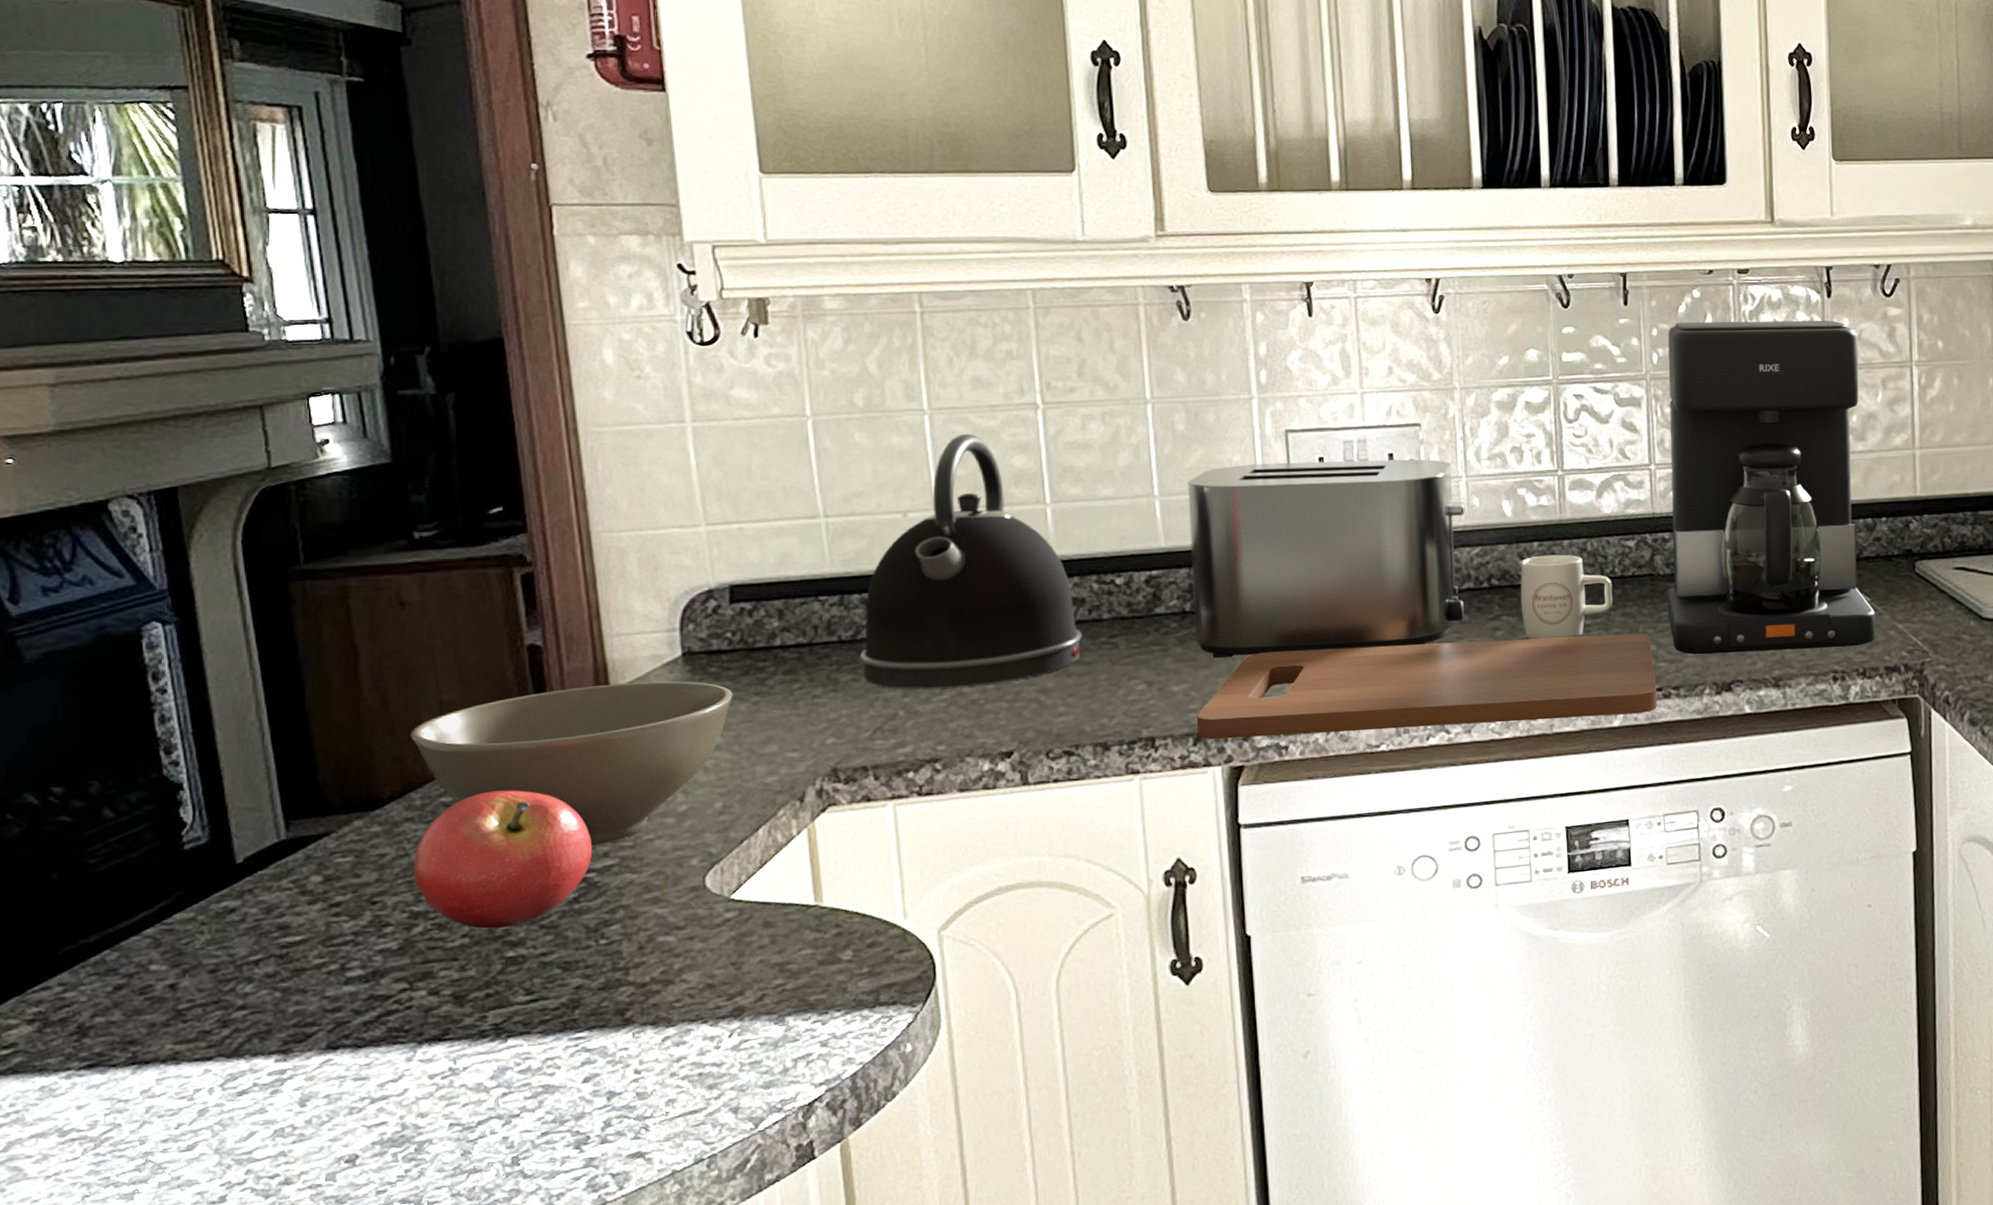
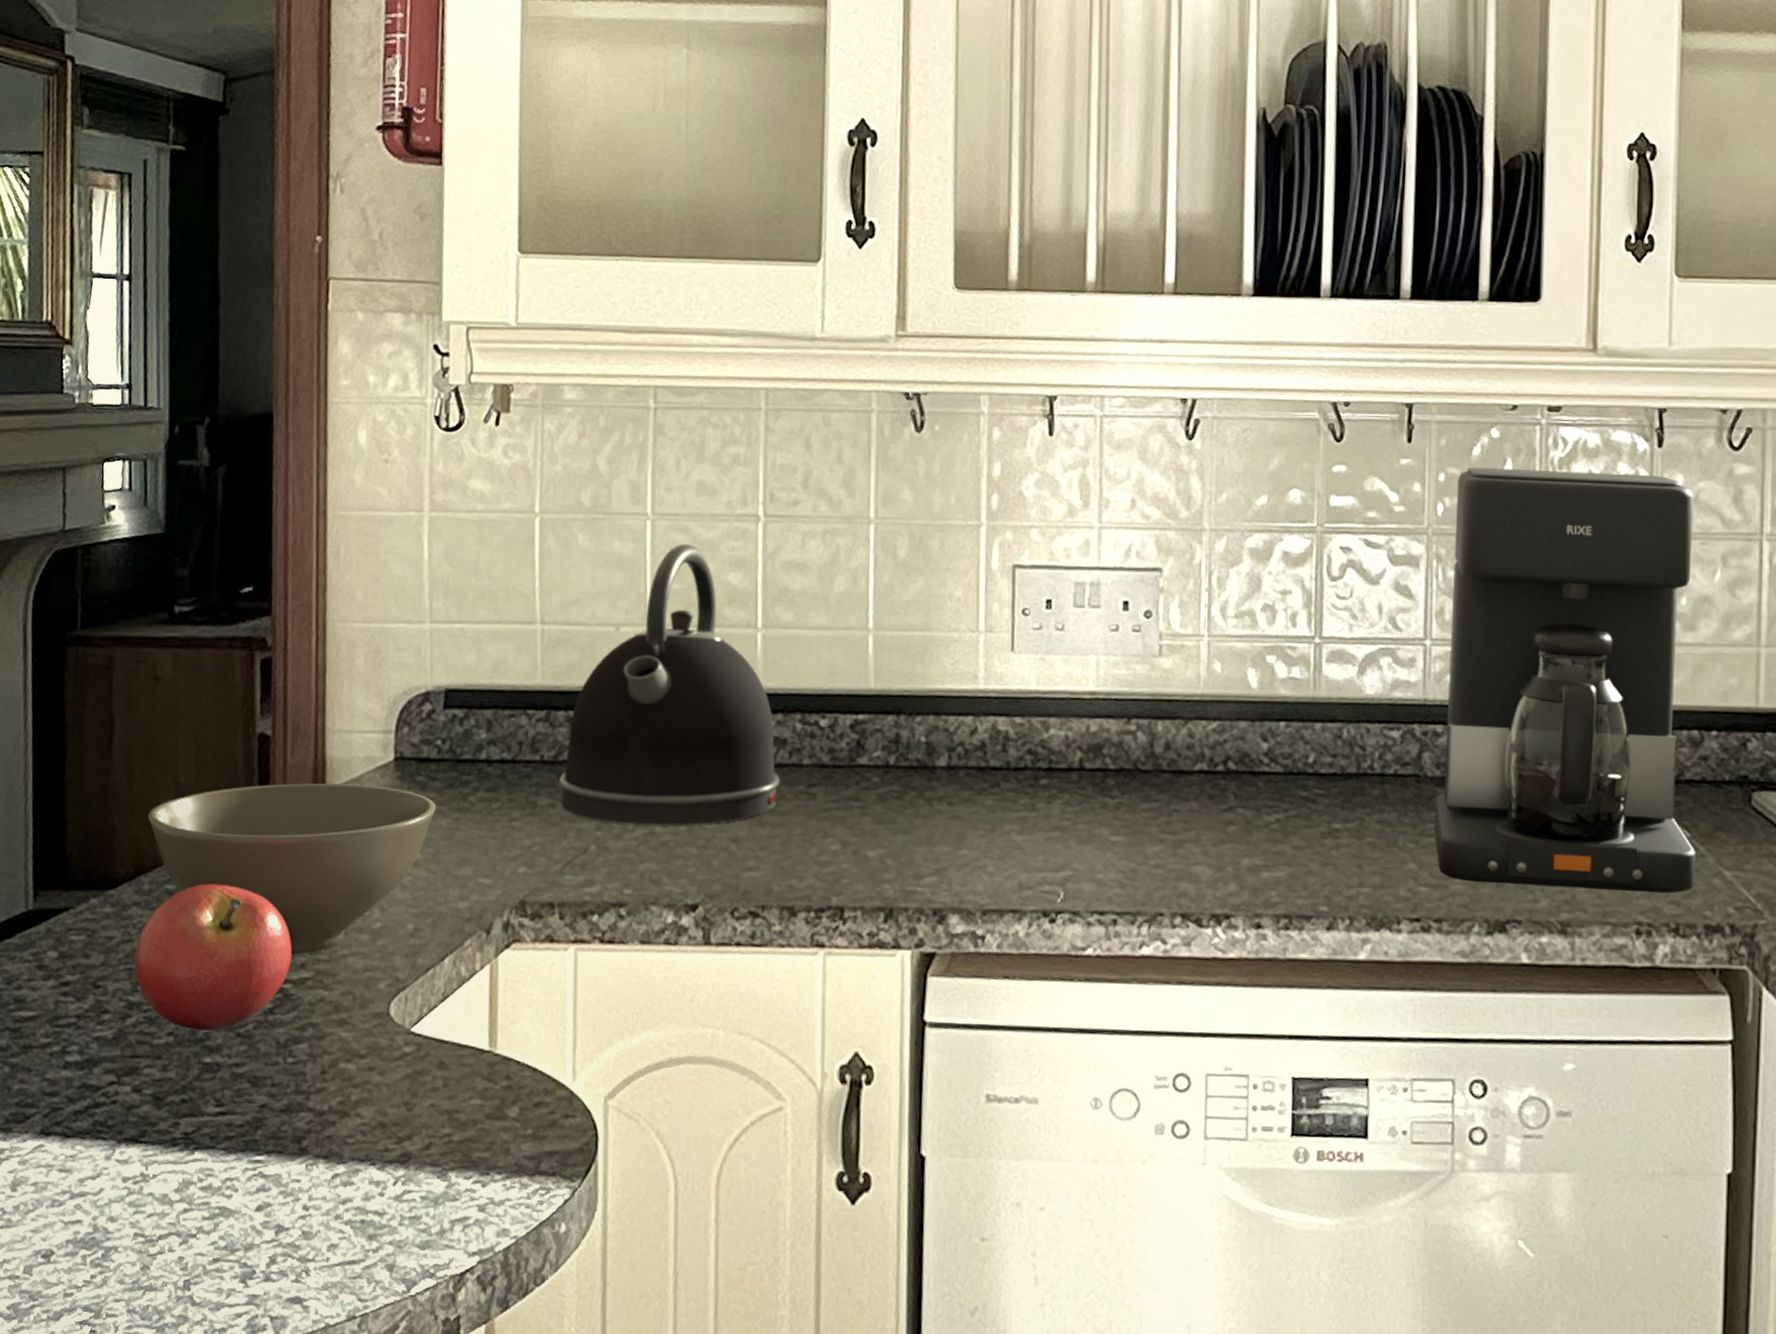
toaster: present [1188,459,1466,659] -> none [894,601,1206,834]
cutting board: present [1196,633,1657,740] -> none [889,821,1414,947]
mug: present [1520,554,1613,639] -> none [1259,738,1370,844]

